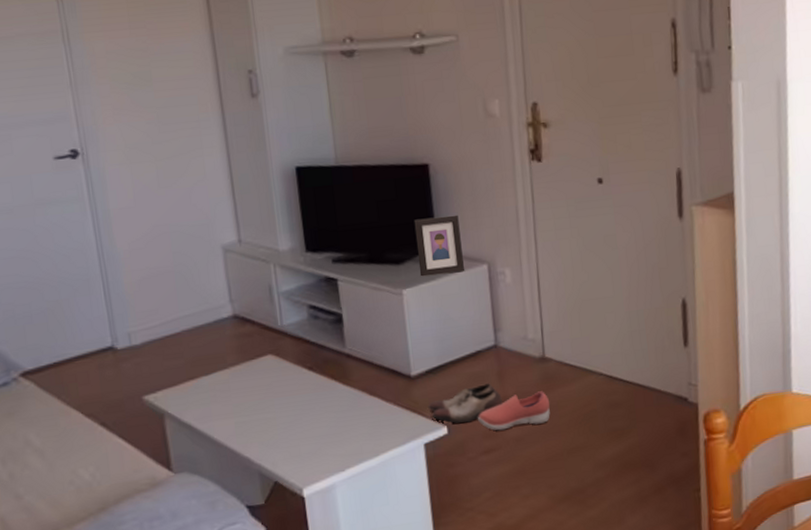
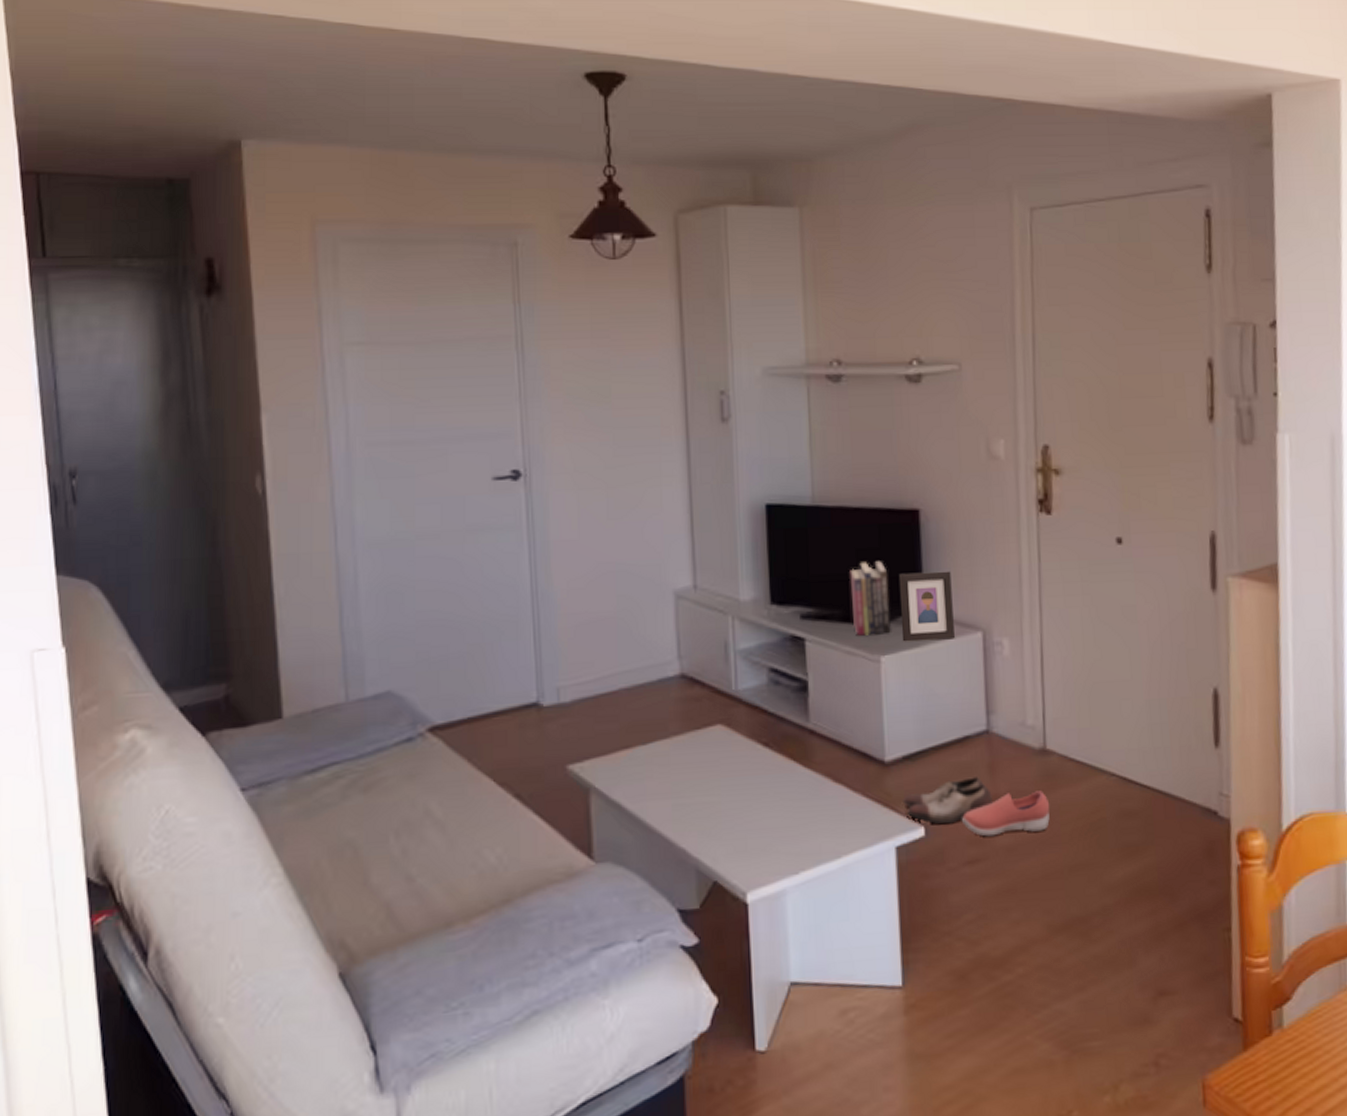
books: none [372,210,411,274] -> present [849,561,892,636]

